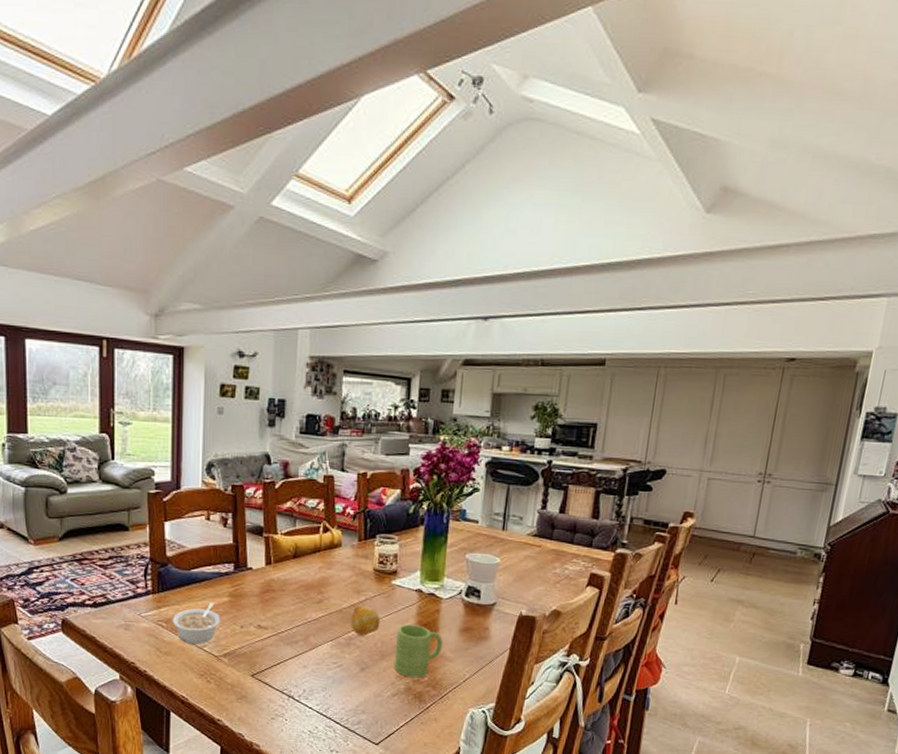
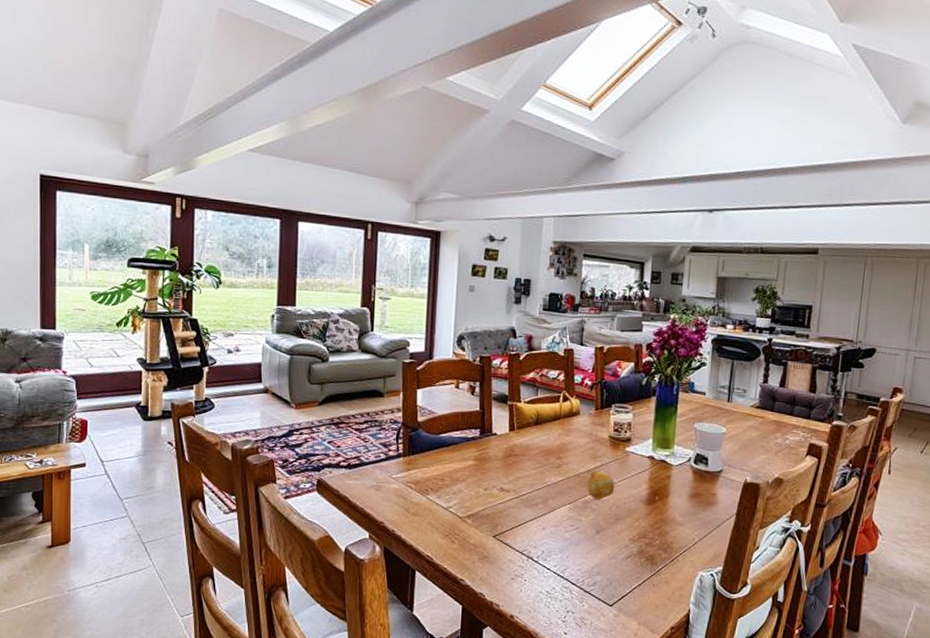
legume: present [172,603,221,644] -> none [420,466,466,505]
mug: present [393,624,443,678] -> none [627,489,673,541]

